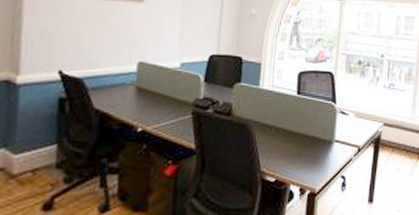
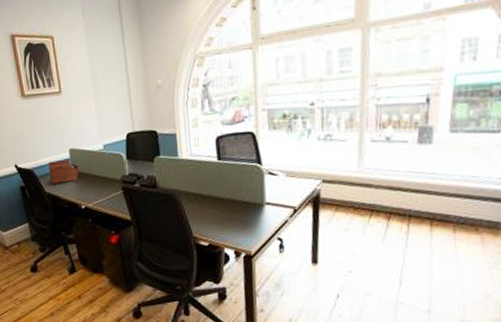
sewing box: none [104,72,145,100] -> present [48,158,79,185]

